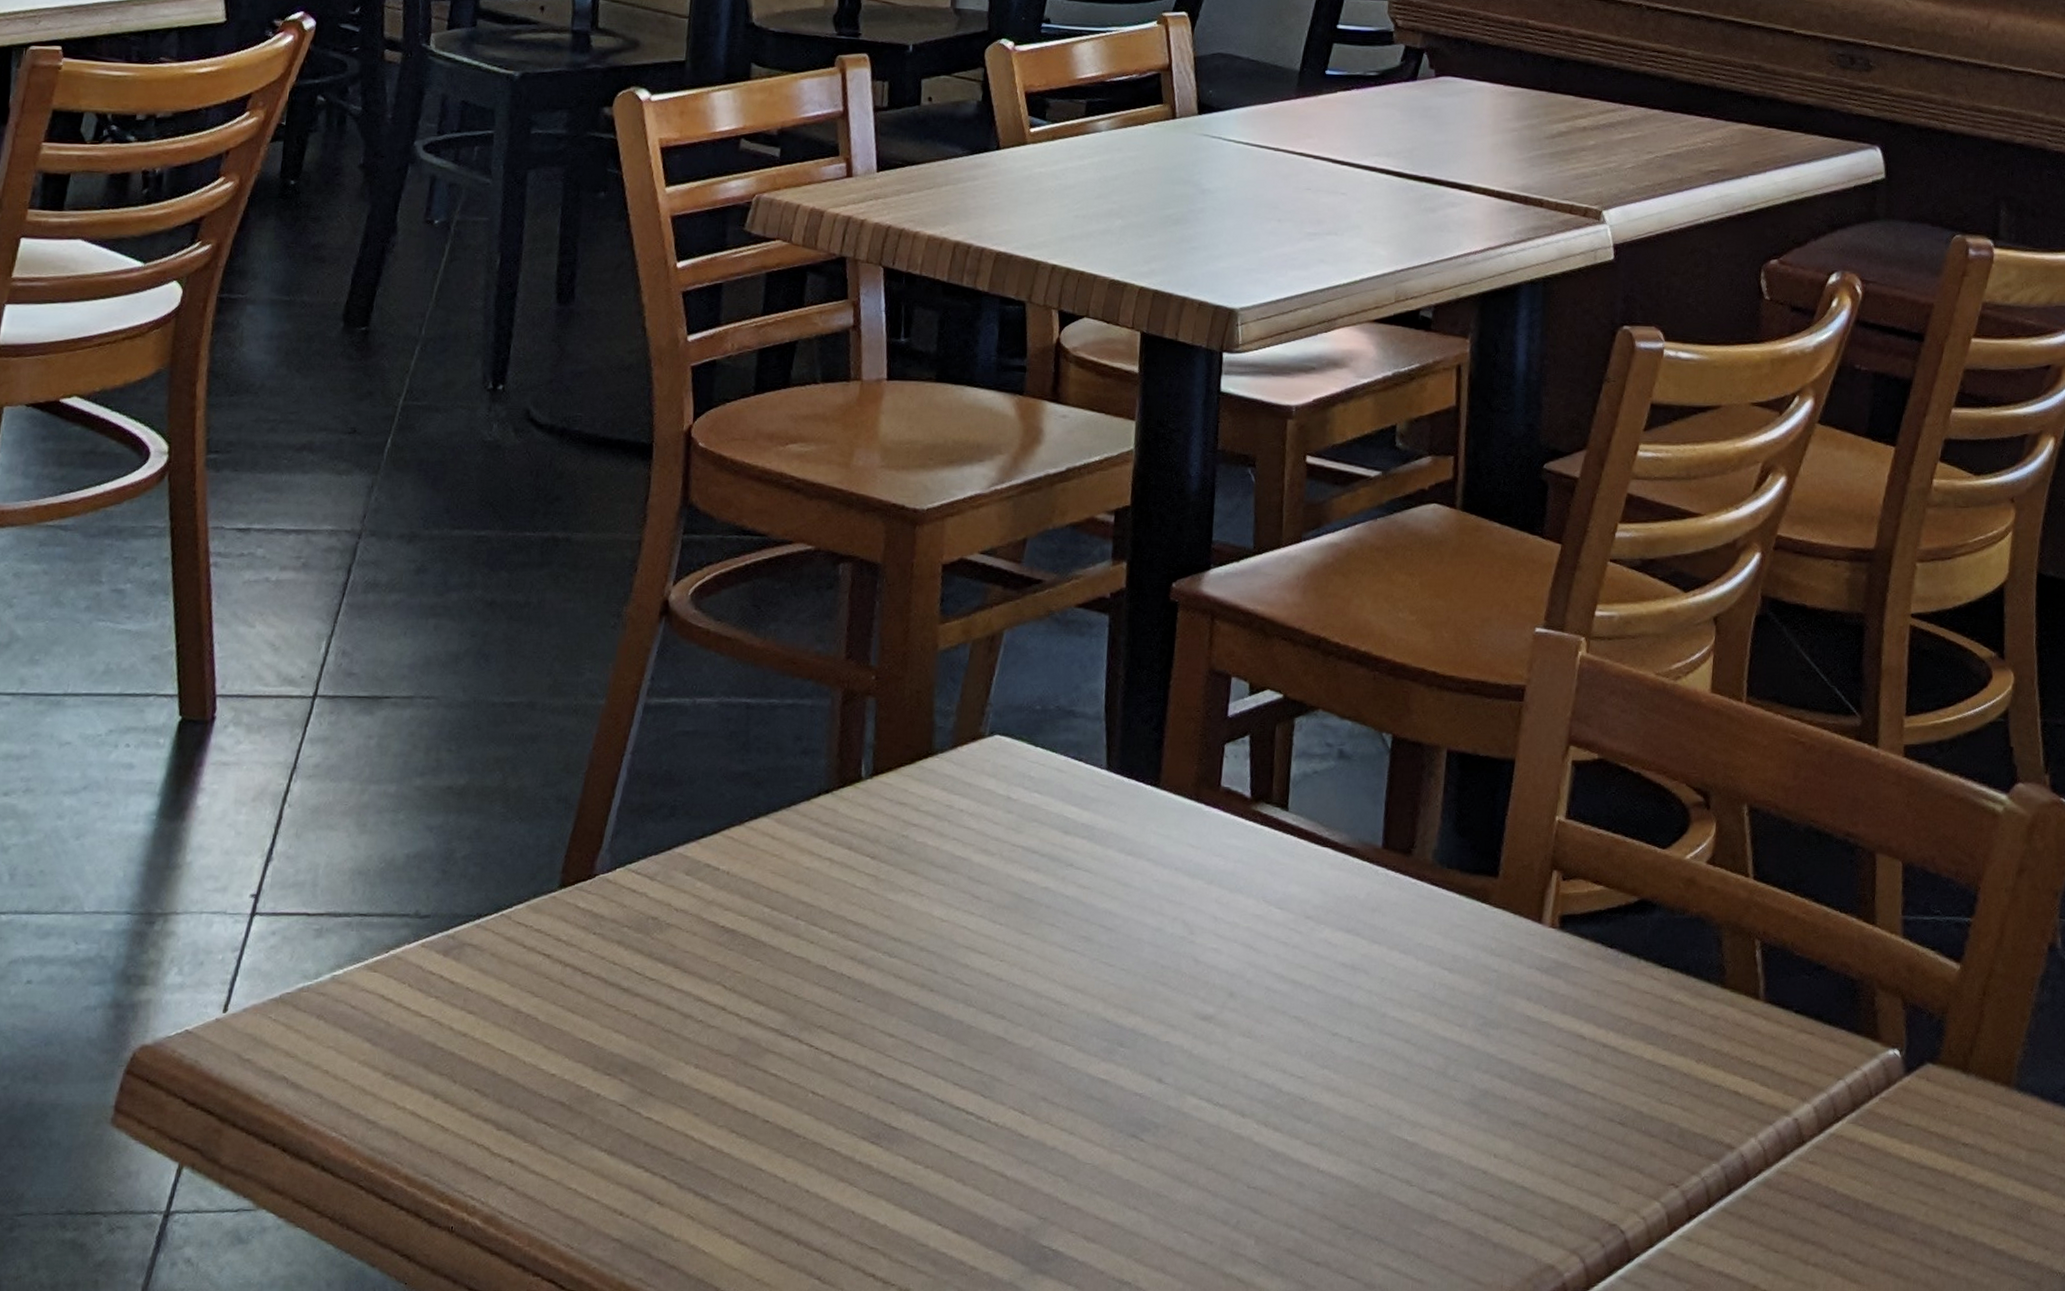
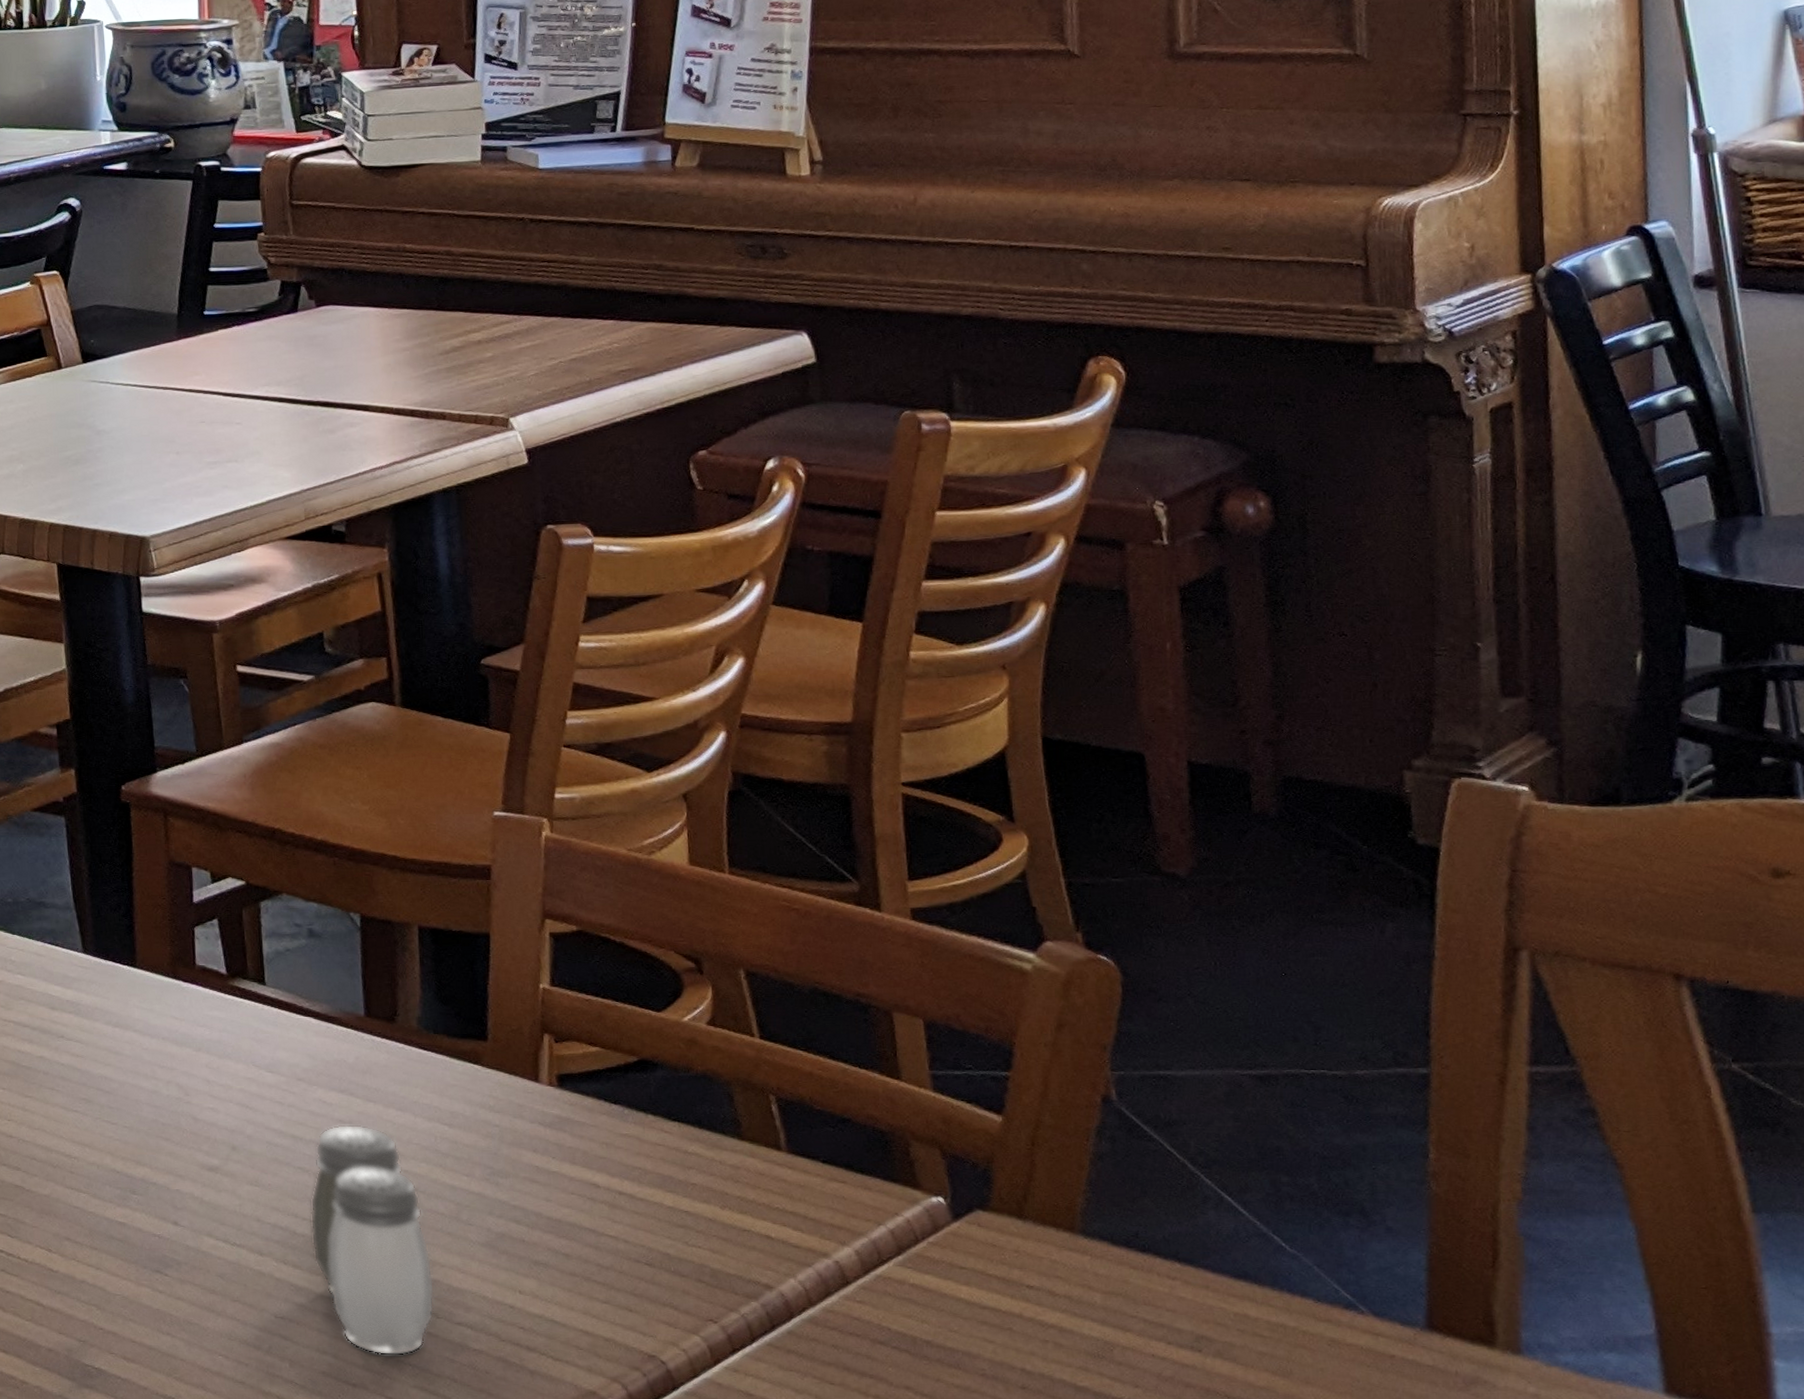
salt and pepper shaker: none [1295,968,1413,1229] -> present [310,1124,435,1356]

